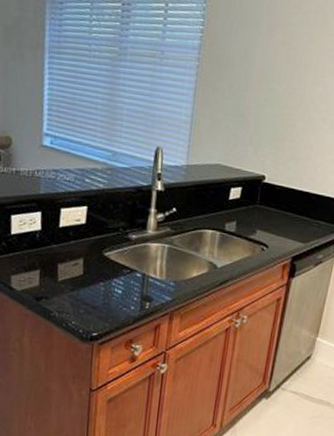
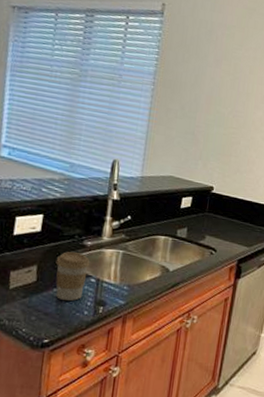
coffee cup: none [101,245,136,295] -> present [55,252,90,301]

